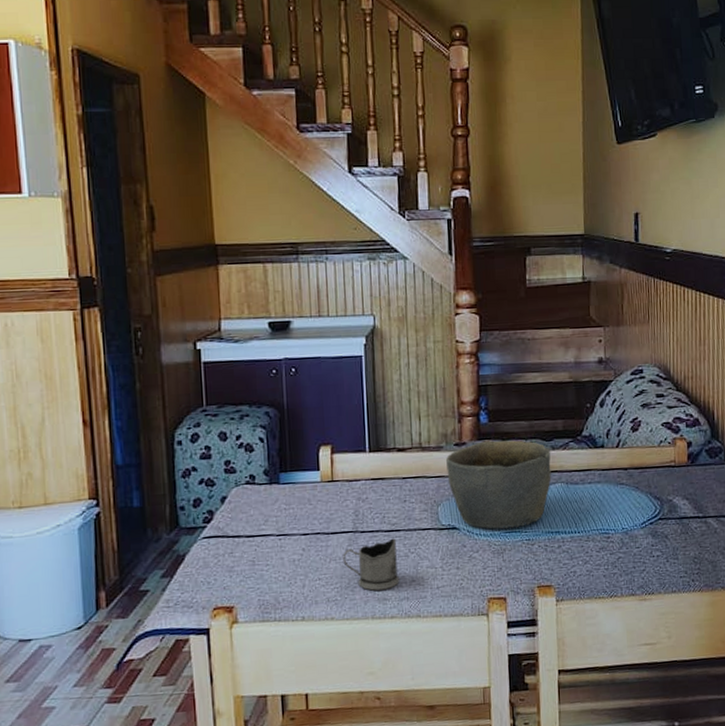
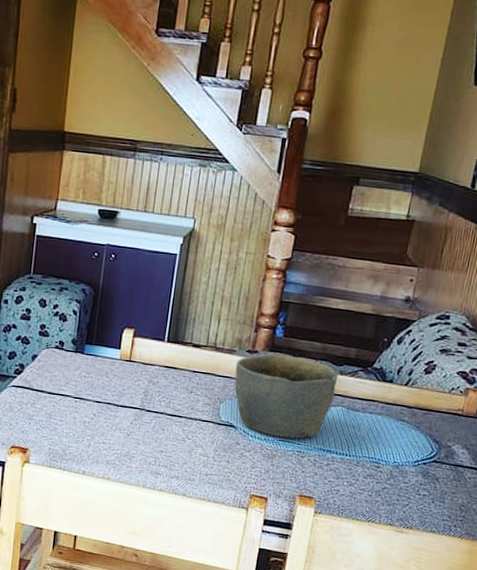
tea glass holder: present [343,538,399,591] -> none [127,422,177,466]

